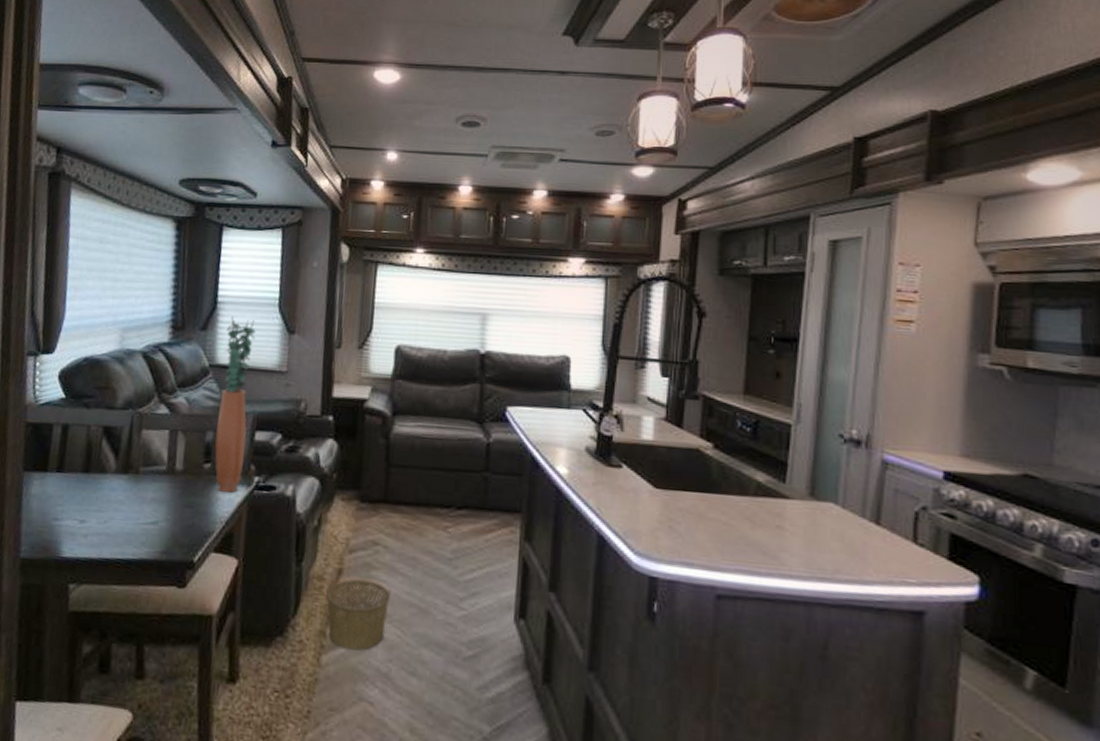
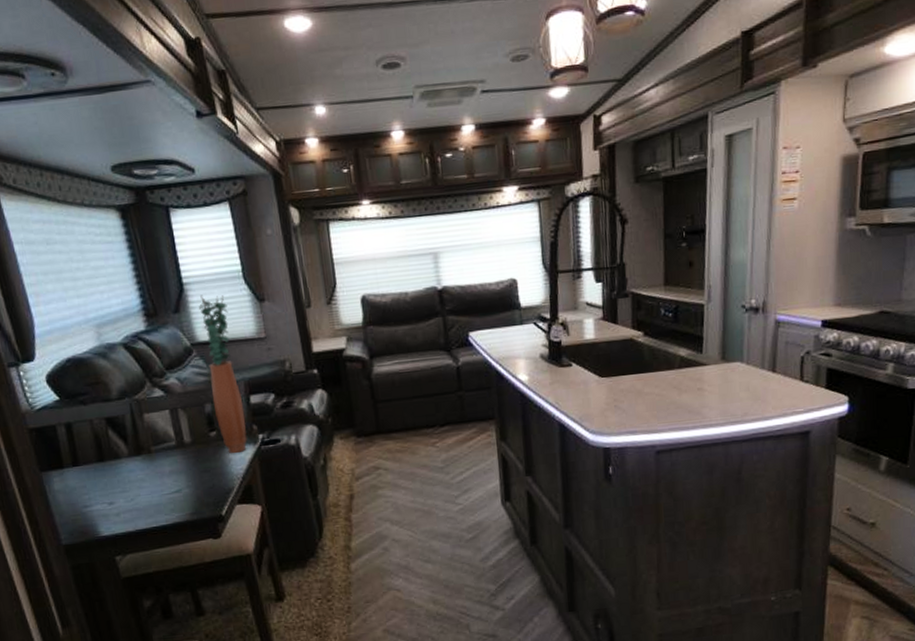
basket: present [326,579,392,651] -> none [343,498,399,556]

